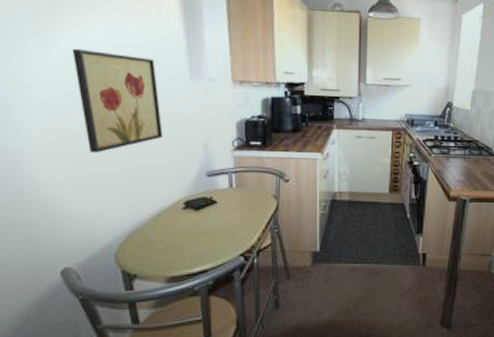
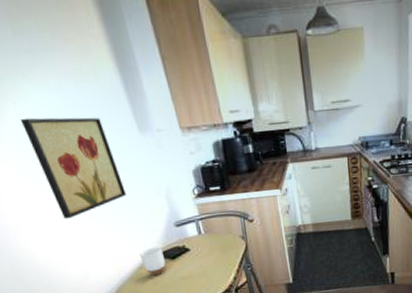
mug: none [162,195,188,225] -> present [139,247,166,275]

